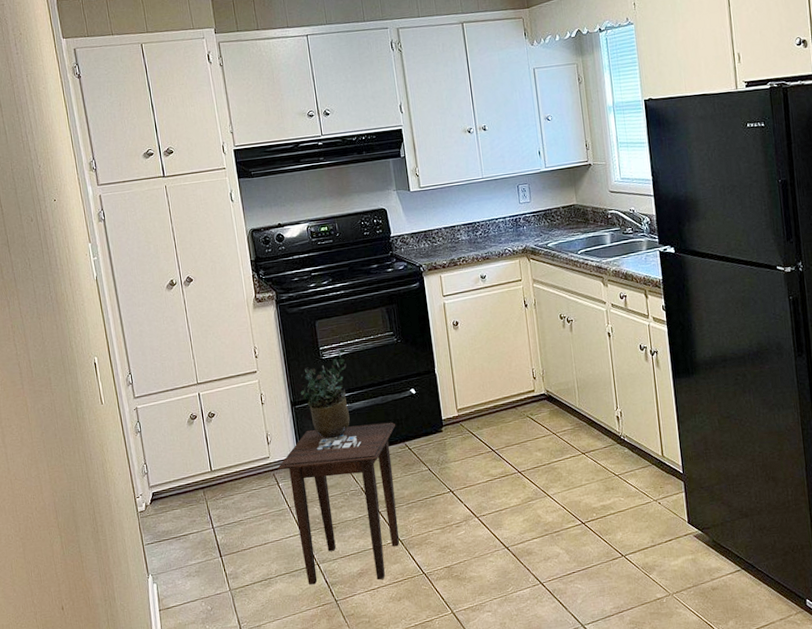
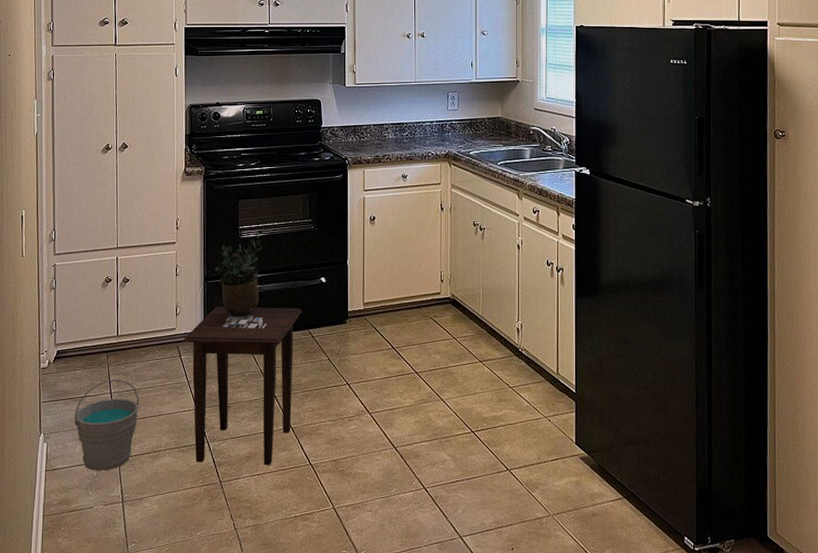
bucket: none [179,513,244,605] -> present [74,379,139,471]

